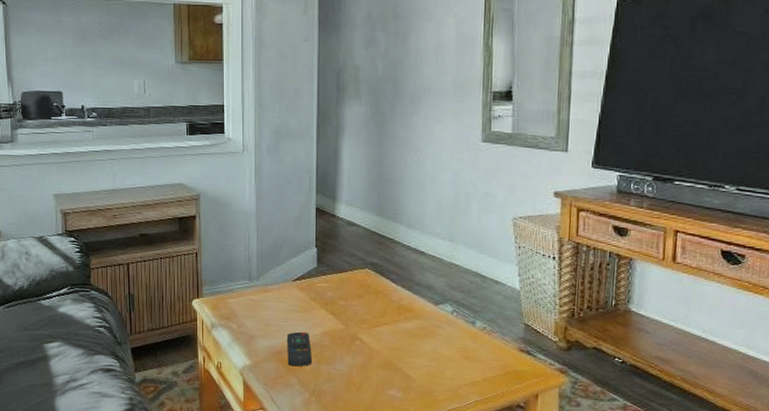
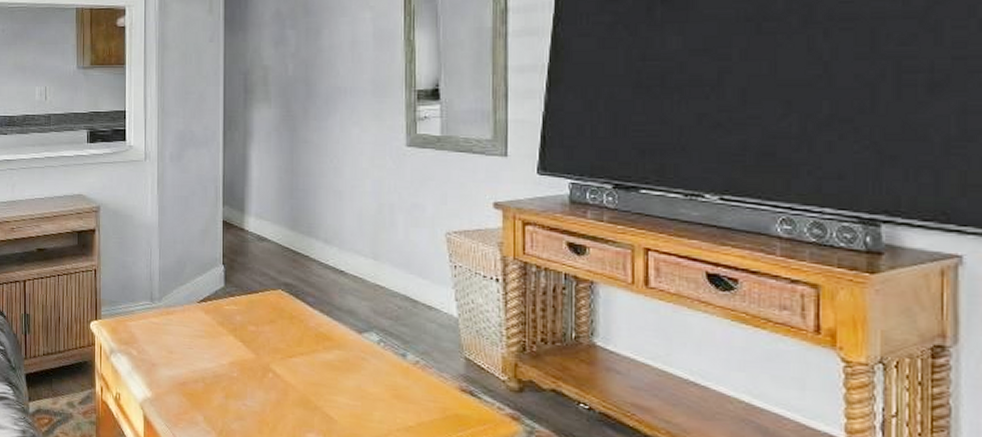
remote control: present [286,331,313,367] -> none [191,360,220,402]

